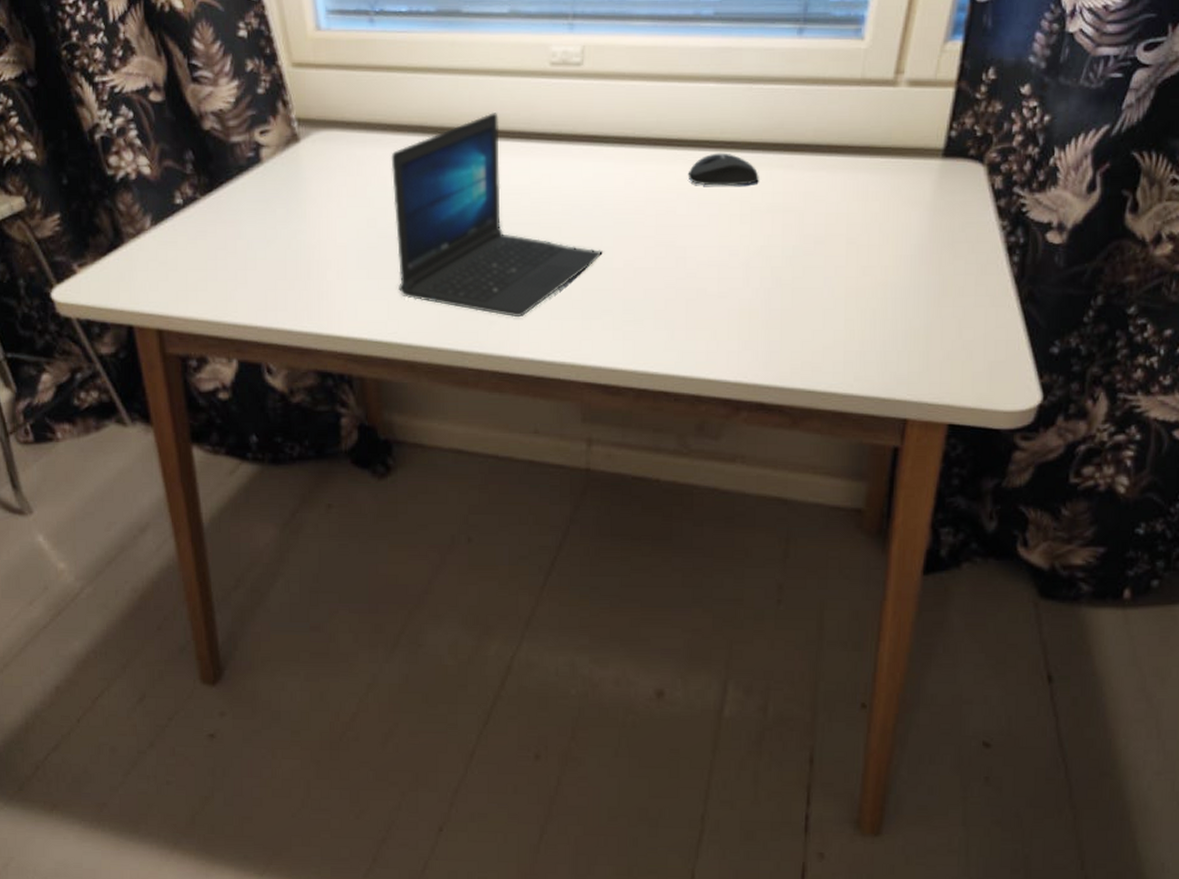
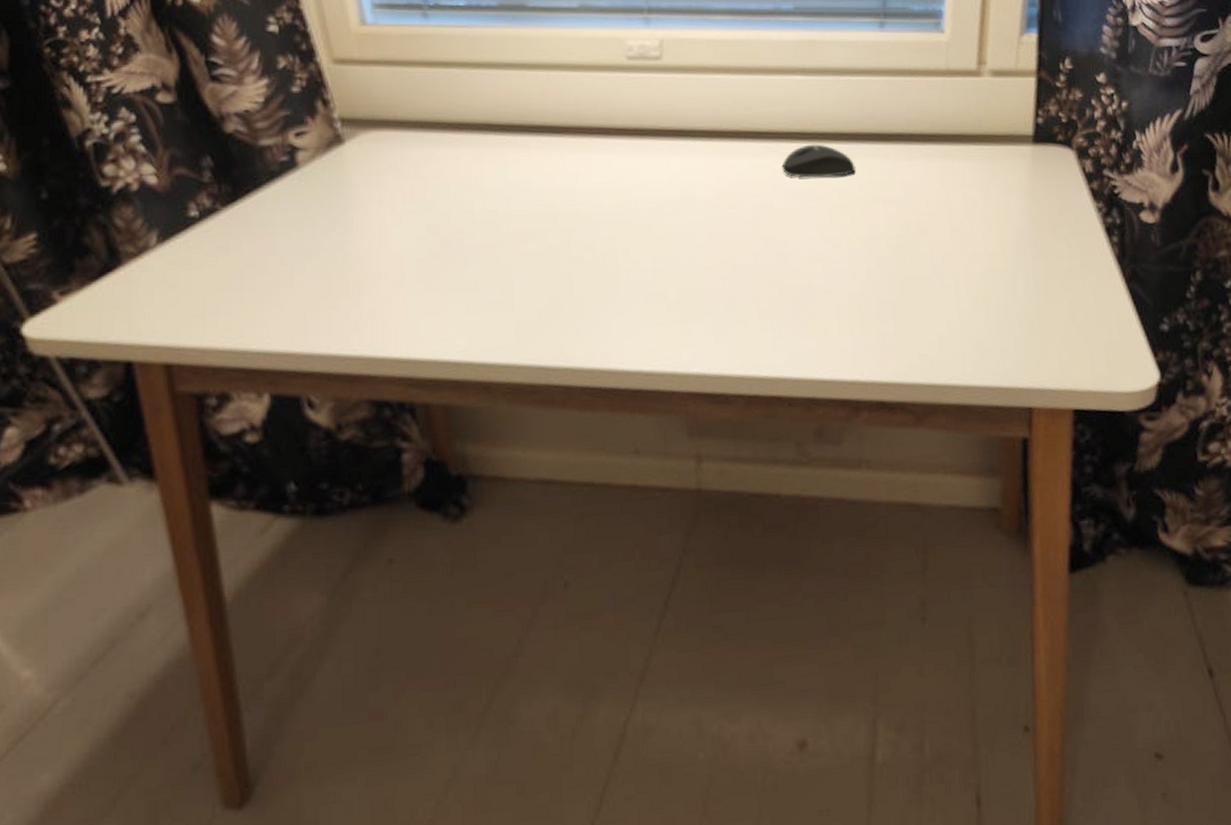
laptop: present [391,112,604,318] -> none [453,108,699,326]

